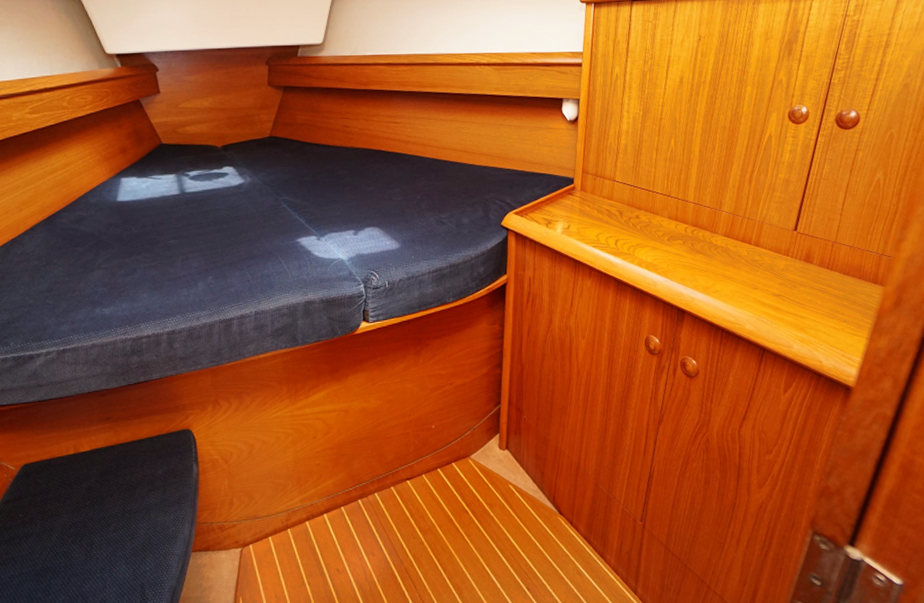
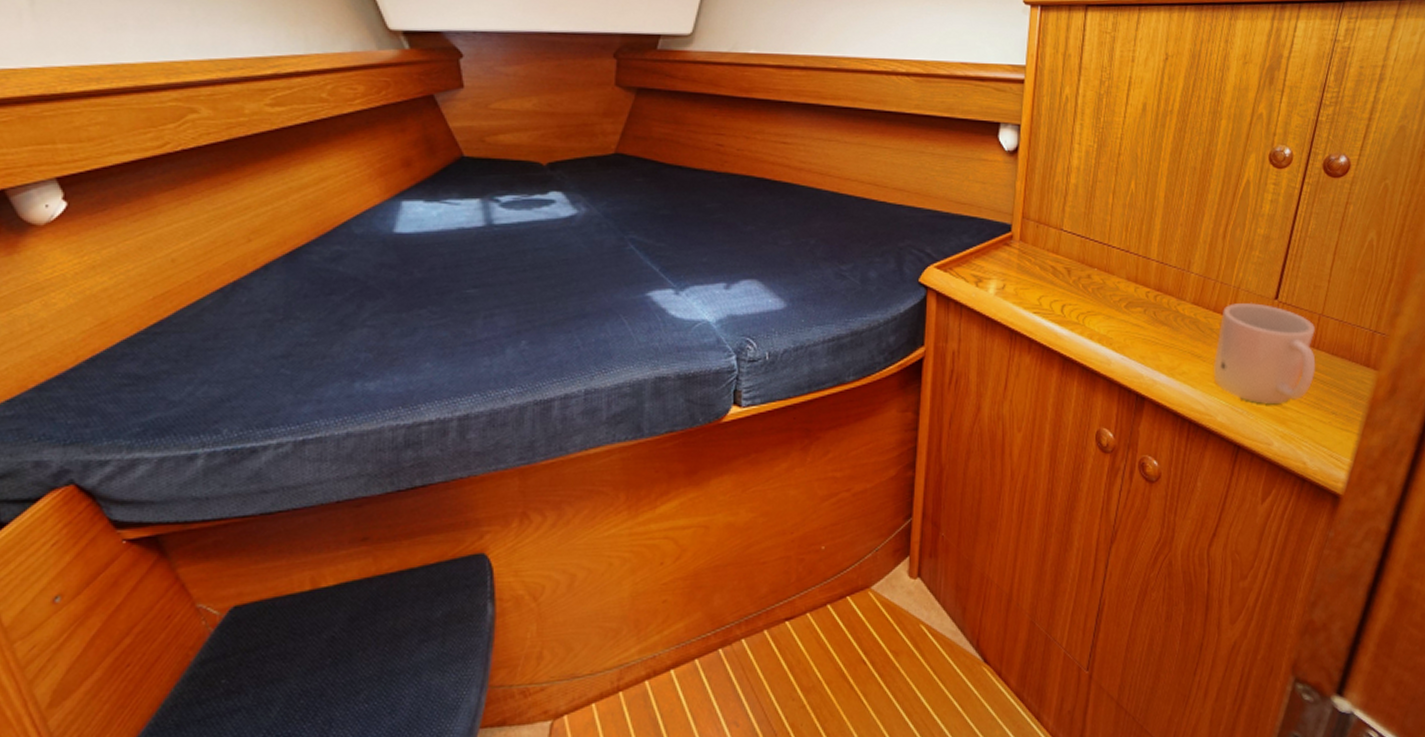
mug: none [741,233,830,316] -> present [1213,302,1316,405]

